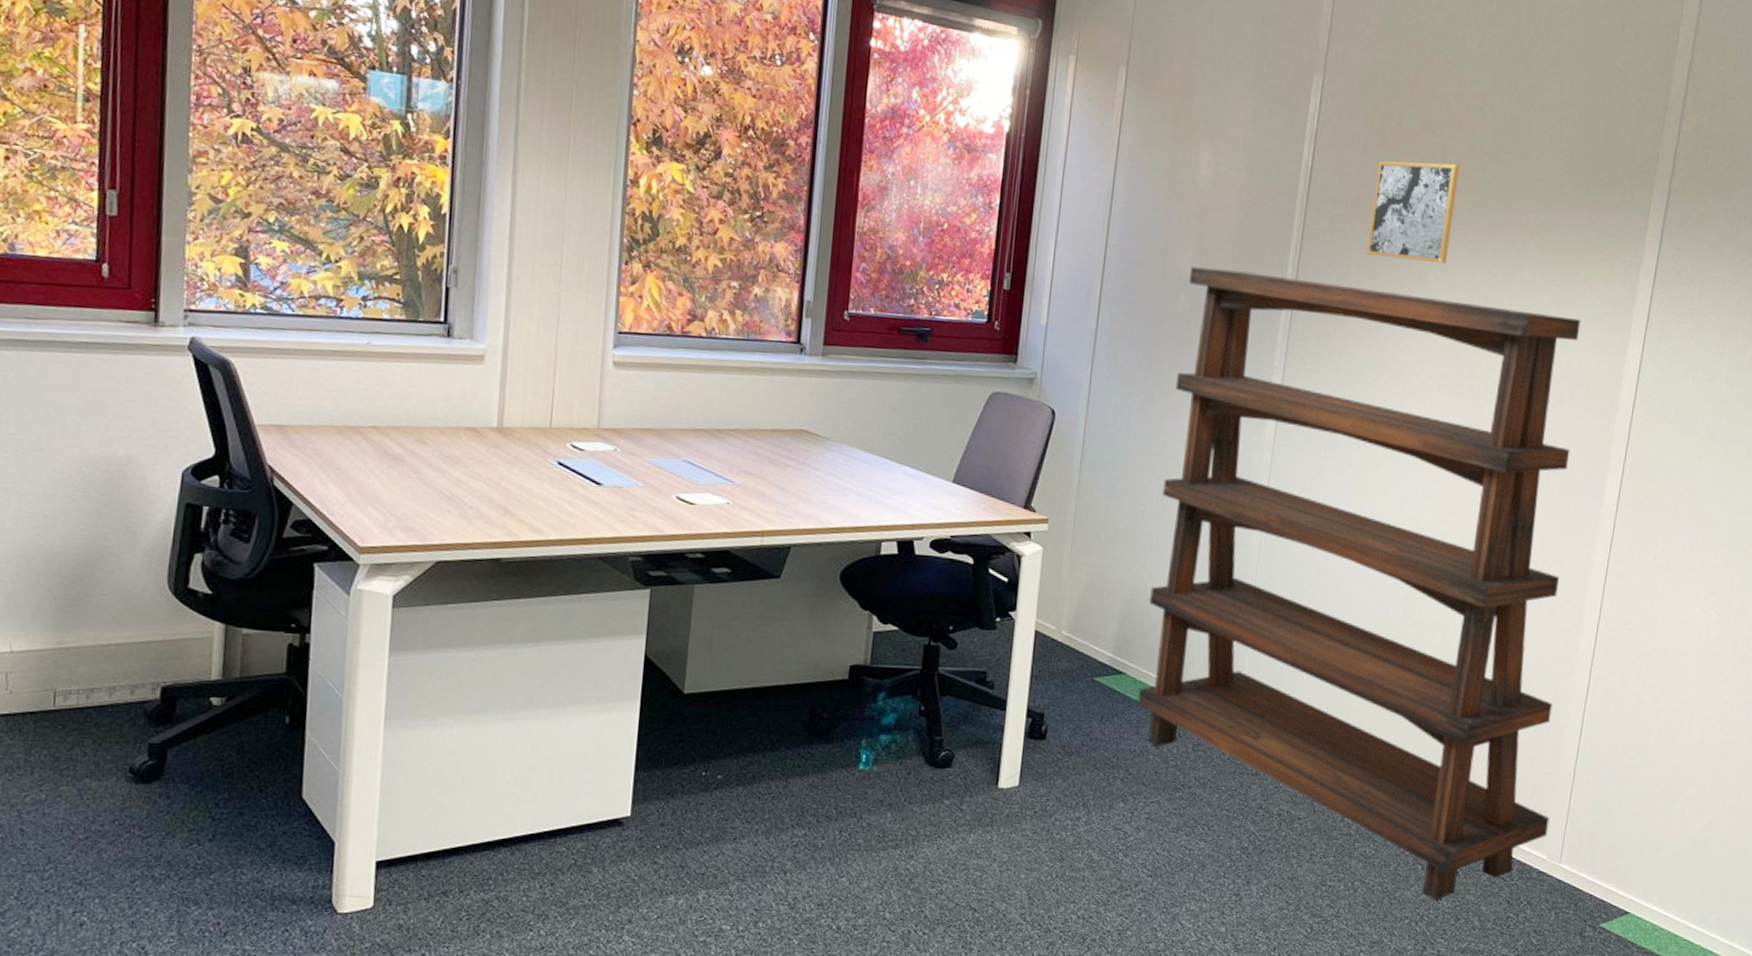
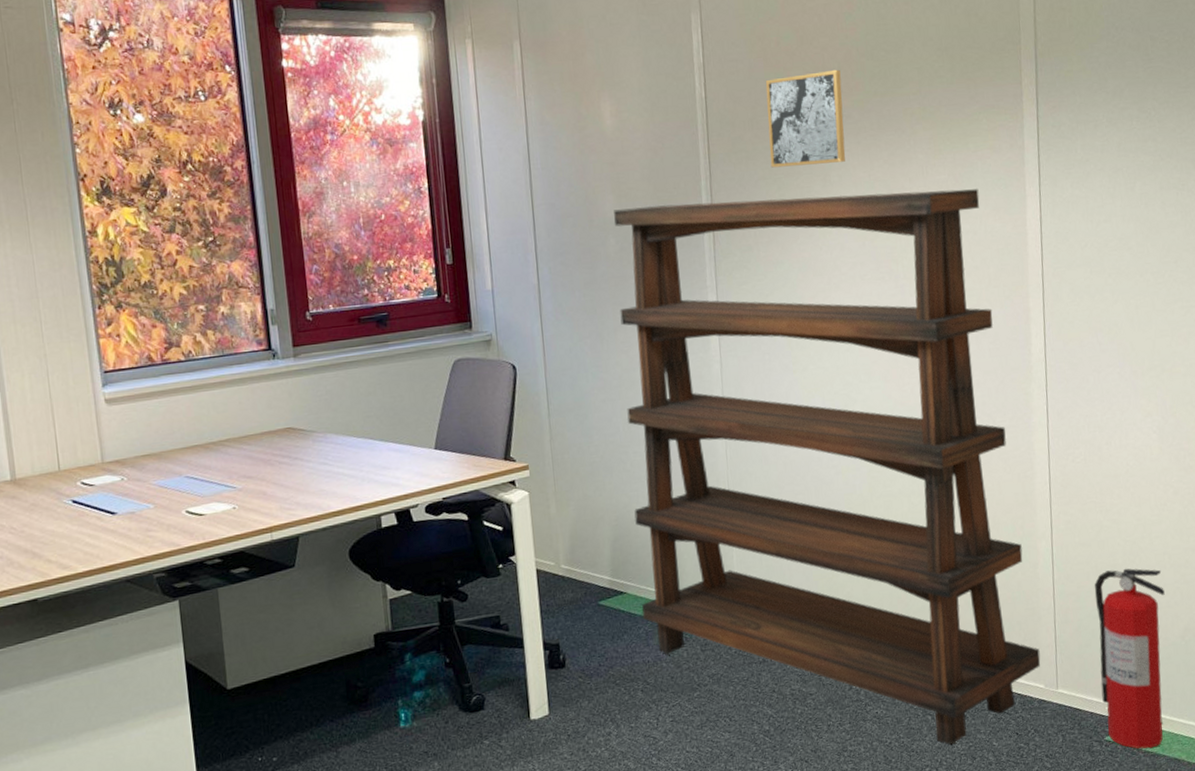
fire extinguisher: none [1604,749,1694,945] -> present [1094,568,1165,749]

